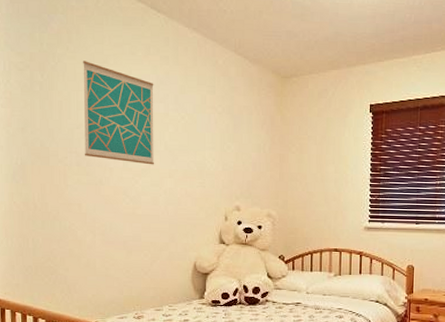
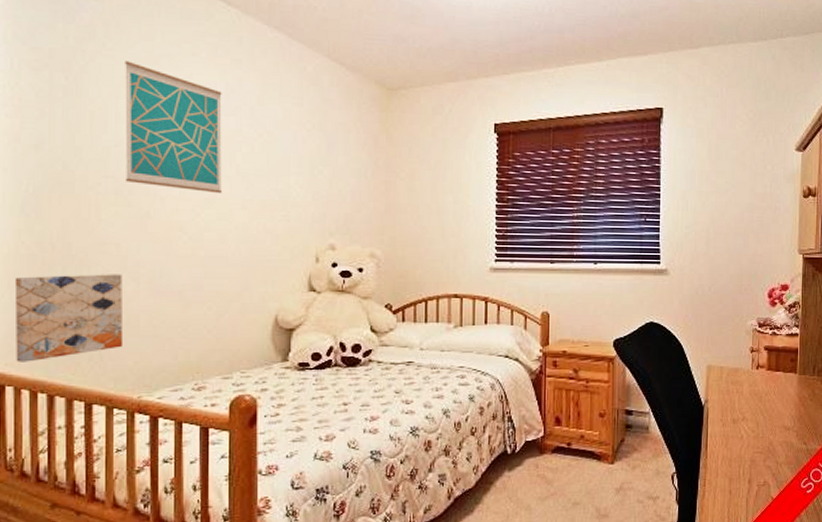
wall art: none [9,227,85,292] -> present [14,274,124,362]

